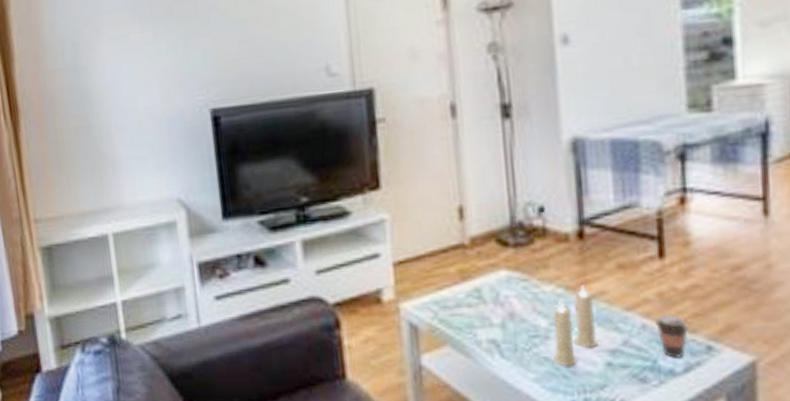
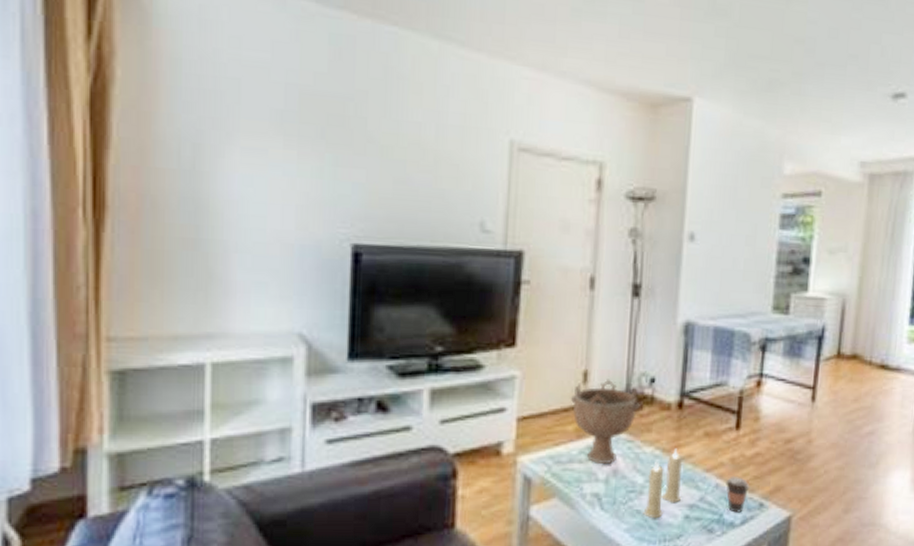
decorative bowl: none [447,213,530,308] -> present [570,379,640,465]

